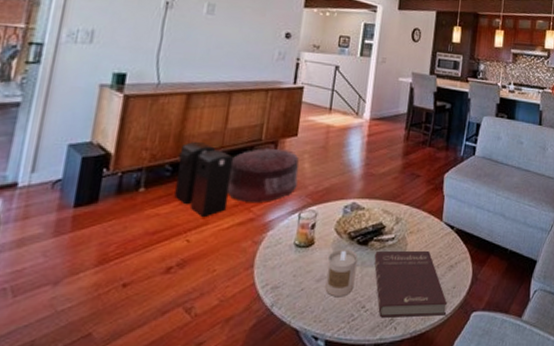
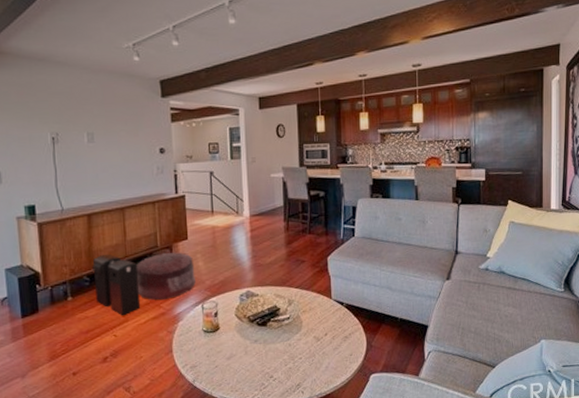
candle: present [325,249,358,297] -> none [233,330,261,371]
book: present [374,250,447,318] -> none [274,325,346,385]

